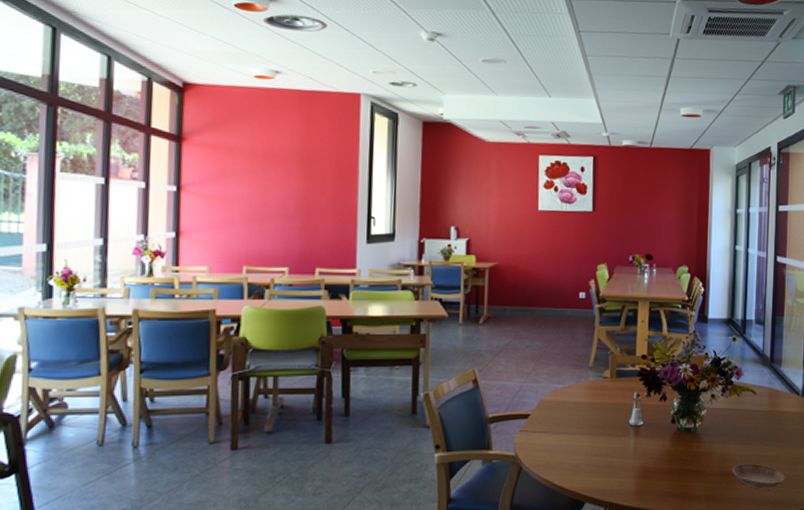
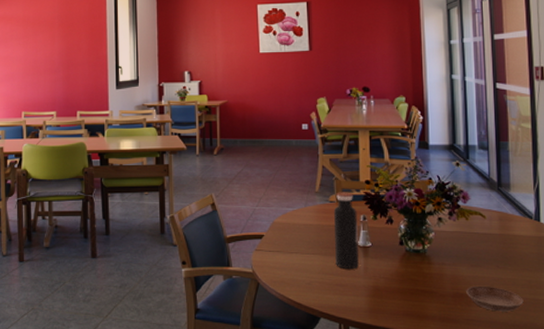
water bottle: none [605,367,631,450] -> present [333,192,359,270]

